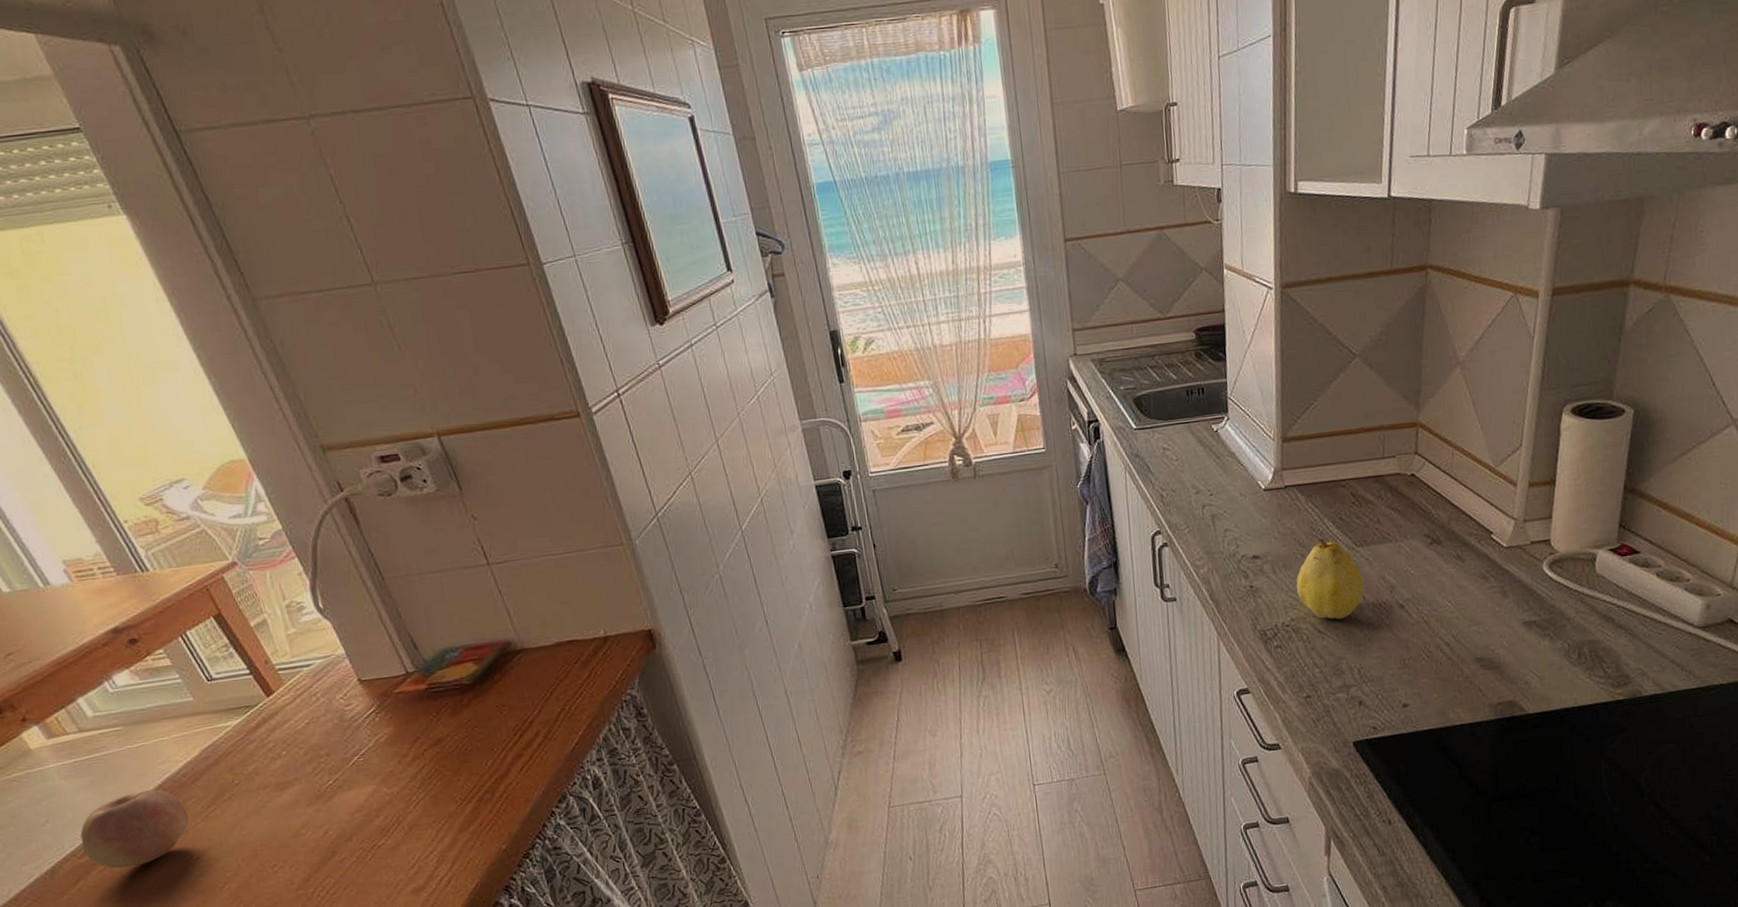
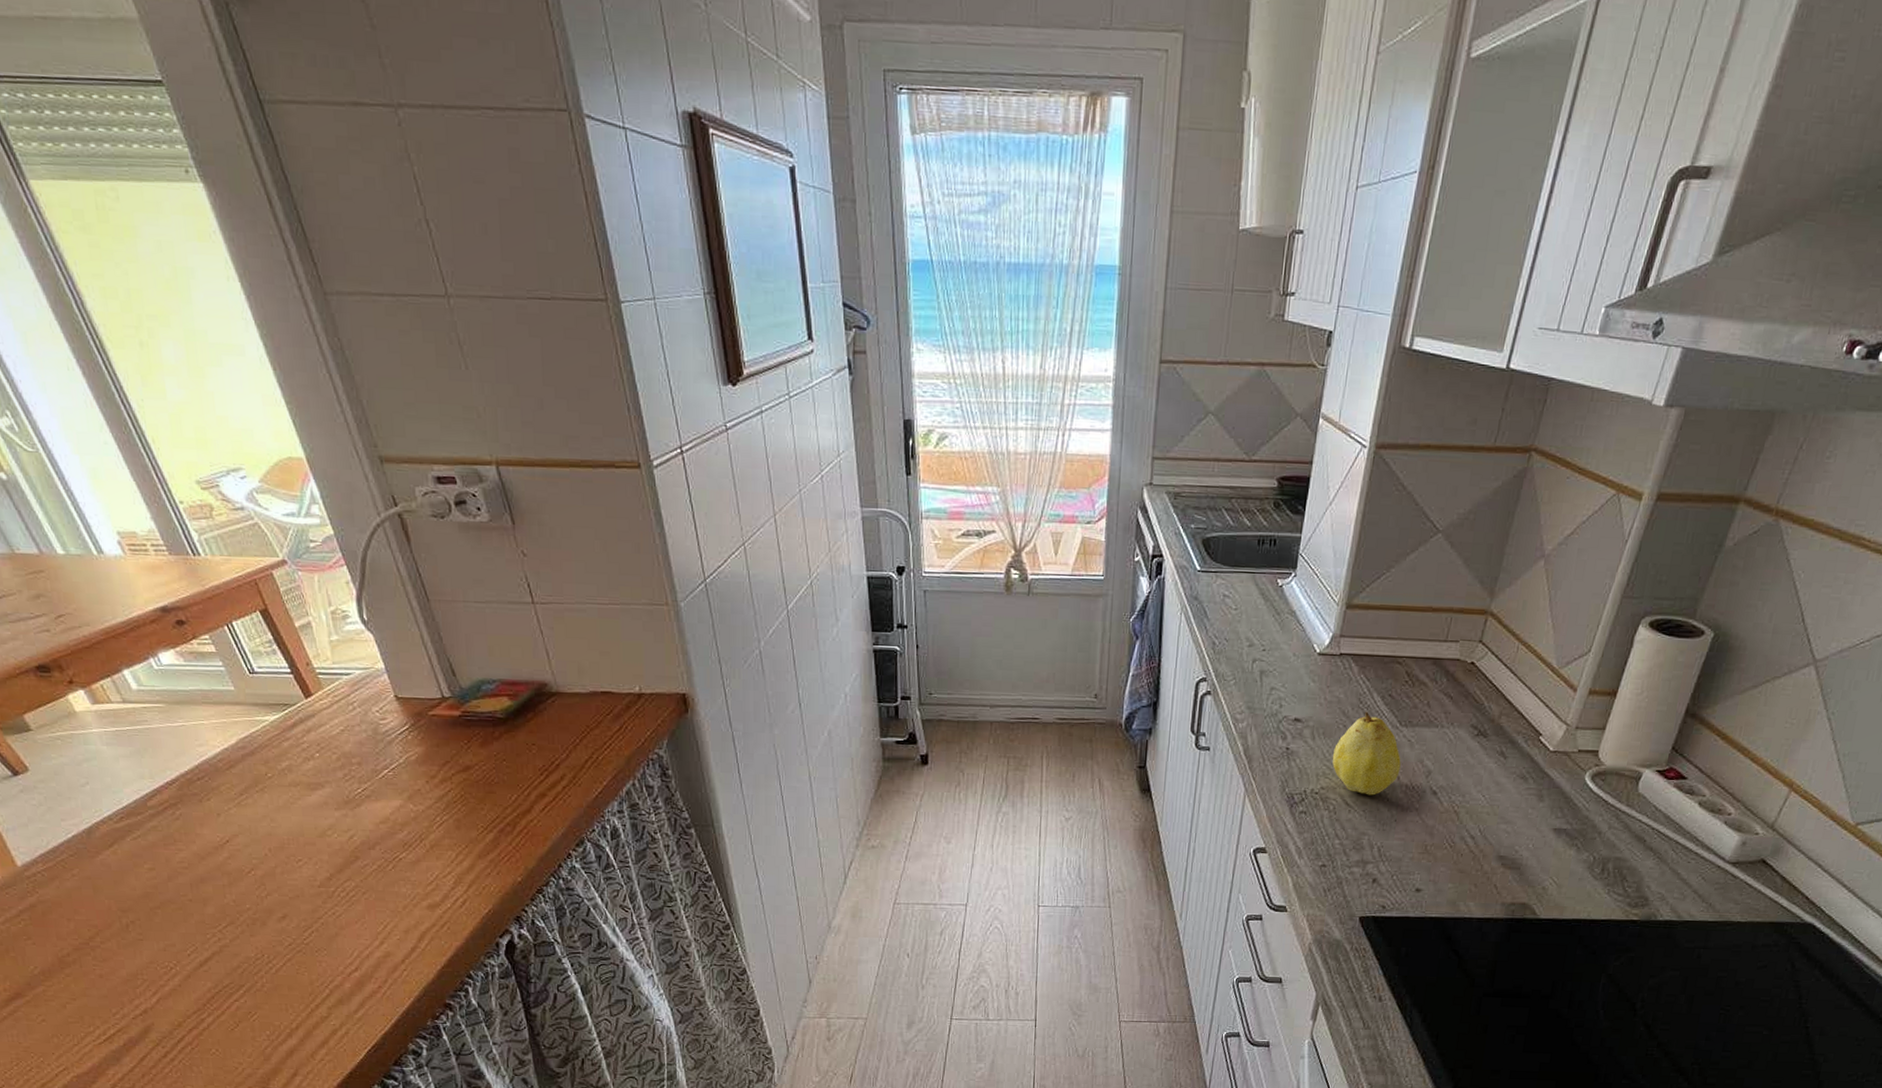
fruit: present [80,789,189,869] -> none [117,769,222,839]

